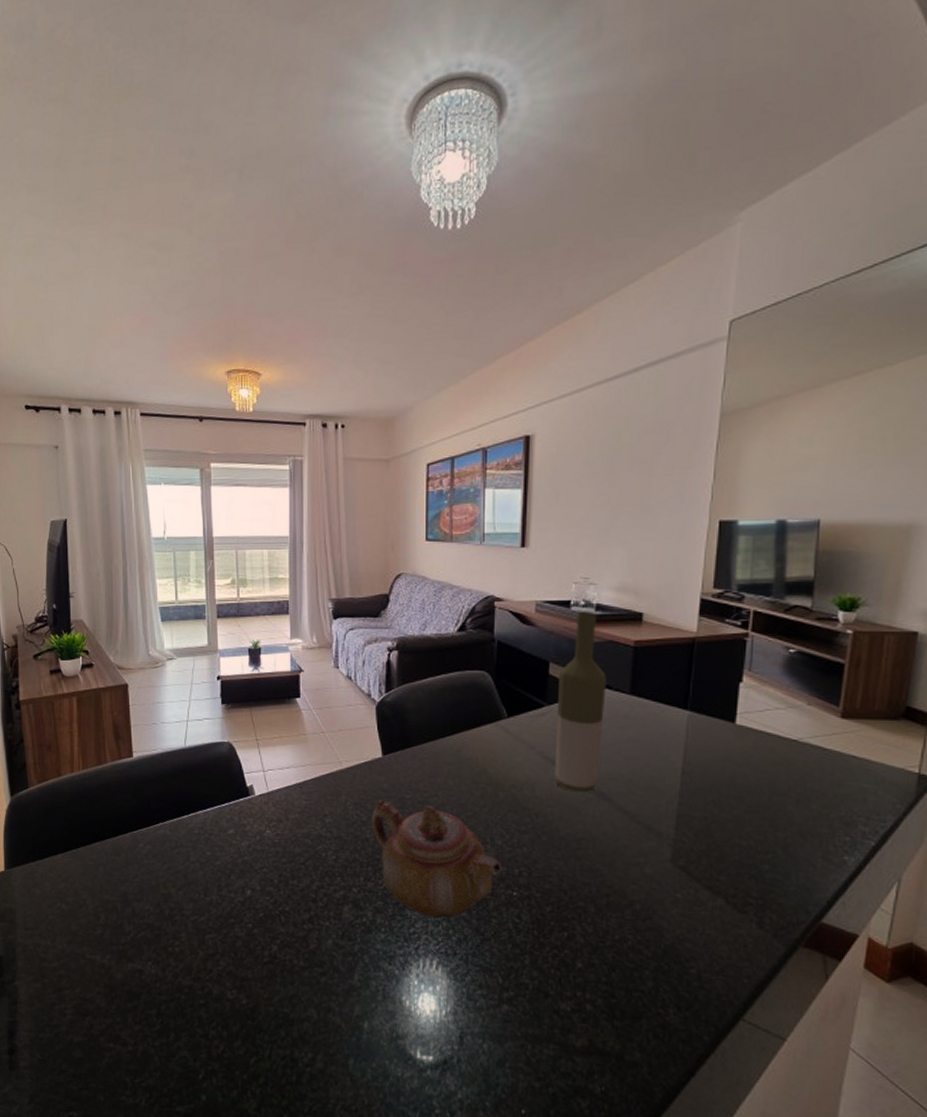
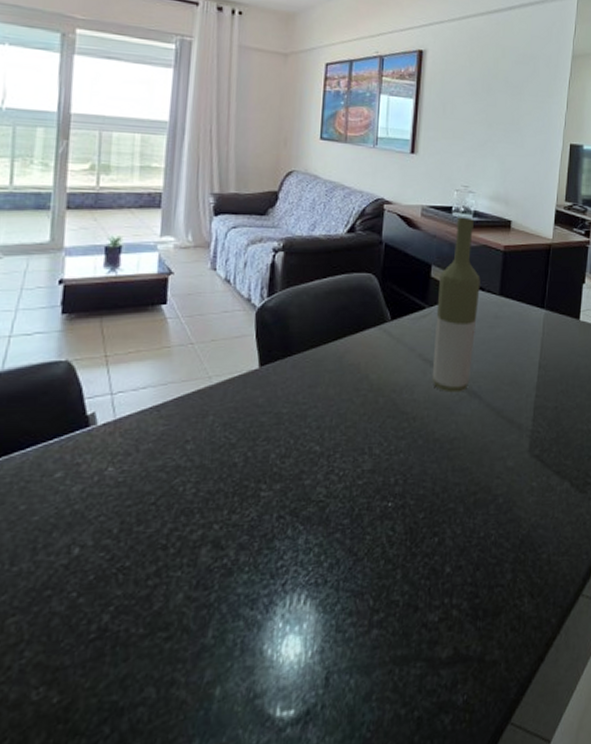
teapot: present [372,800,502,918] -> none [241,417,379,546]

